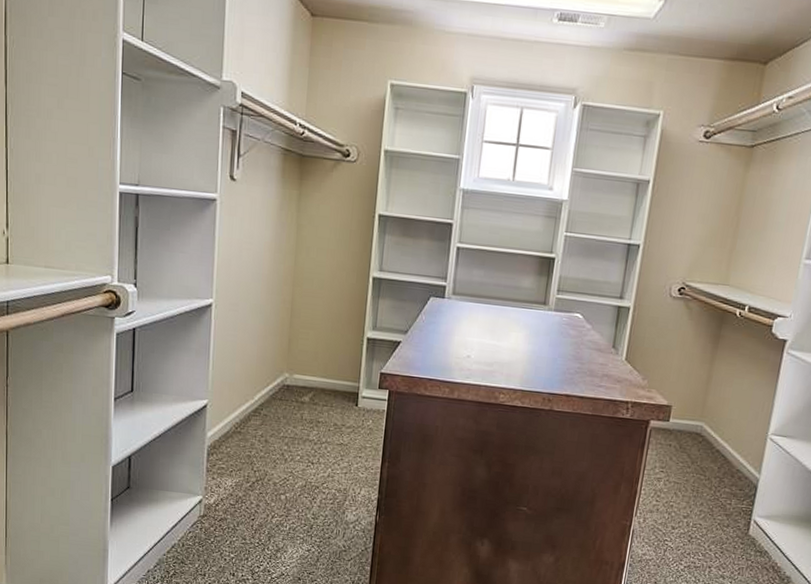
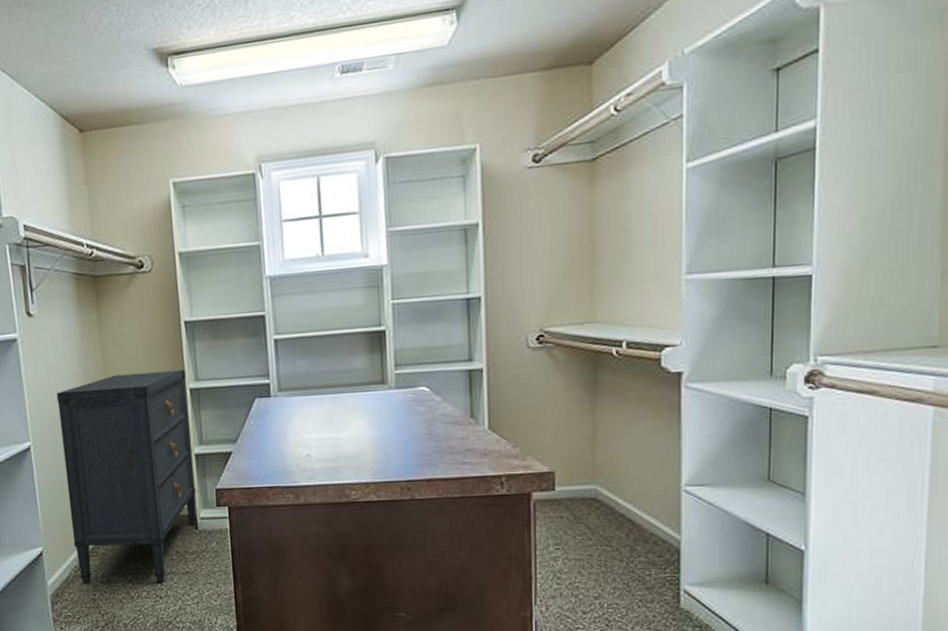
dresser: none [238,251,372,450] -> present [56,369,197,584]

